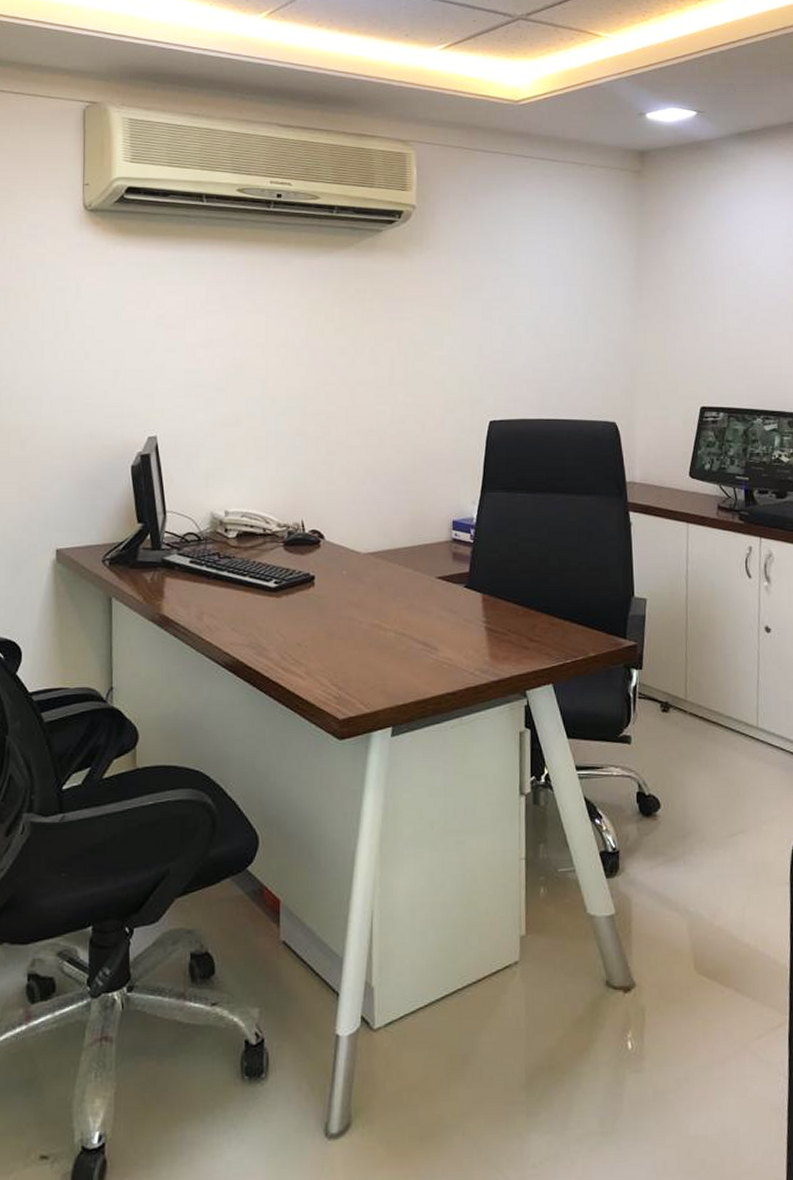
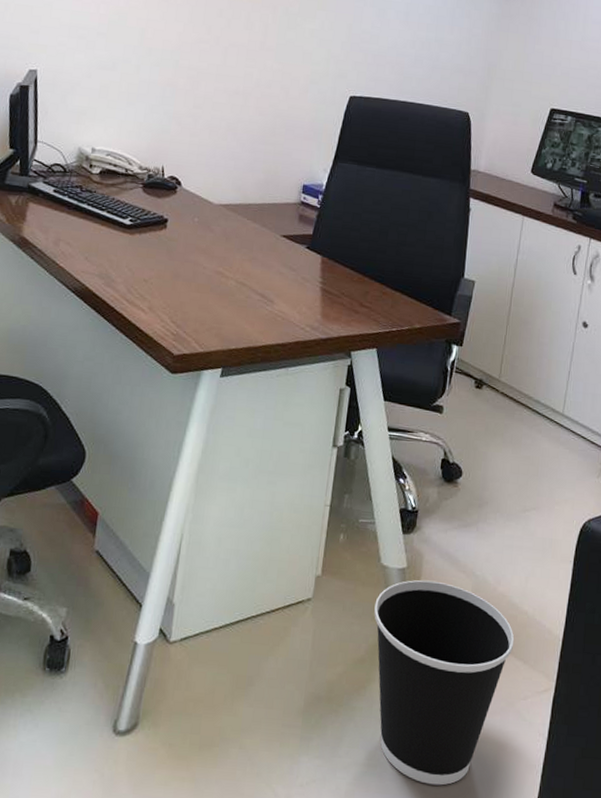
wastebasket: none [587,924,740,1145] -> present [374,579,515,786]

